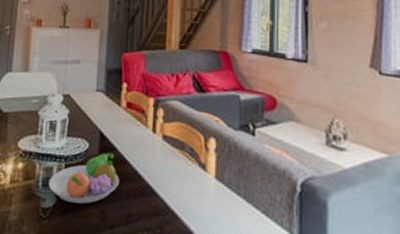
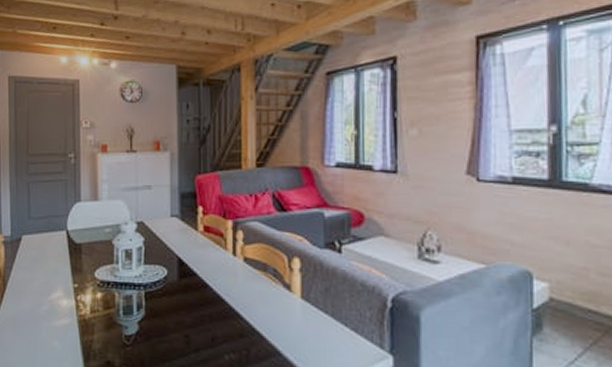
fruit bowl: present [48,152,120,204] -> none [129,277,202,330]

